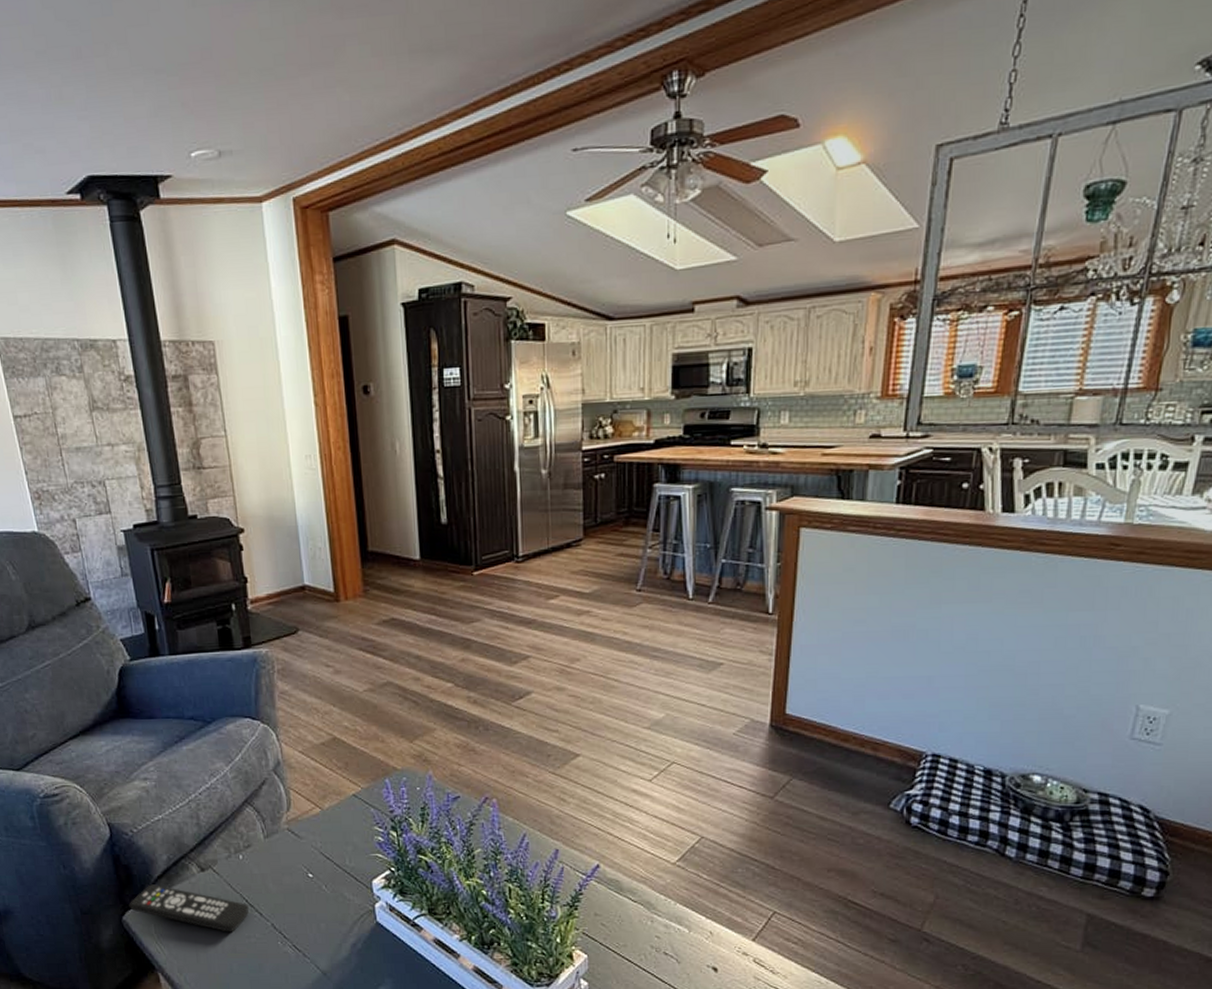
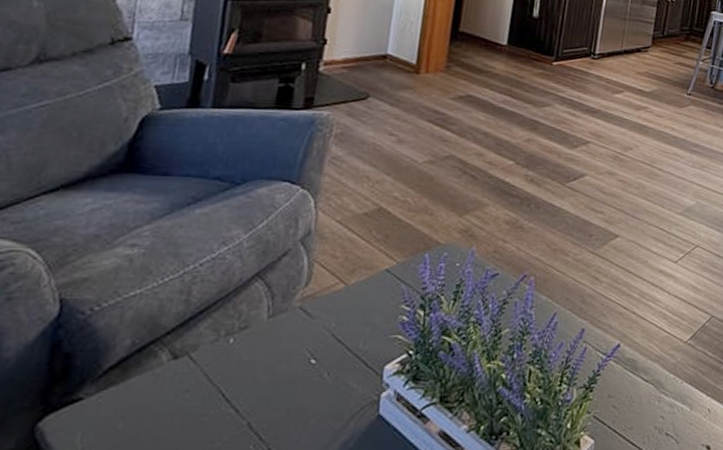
remote control: present [128,884,250,932] -> none [52,377,225,437]

